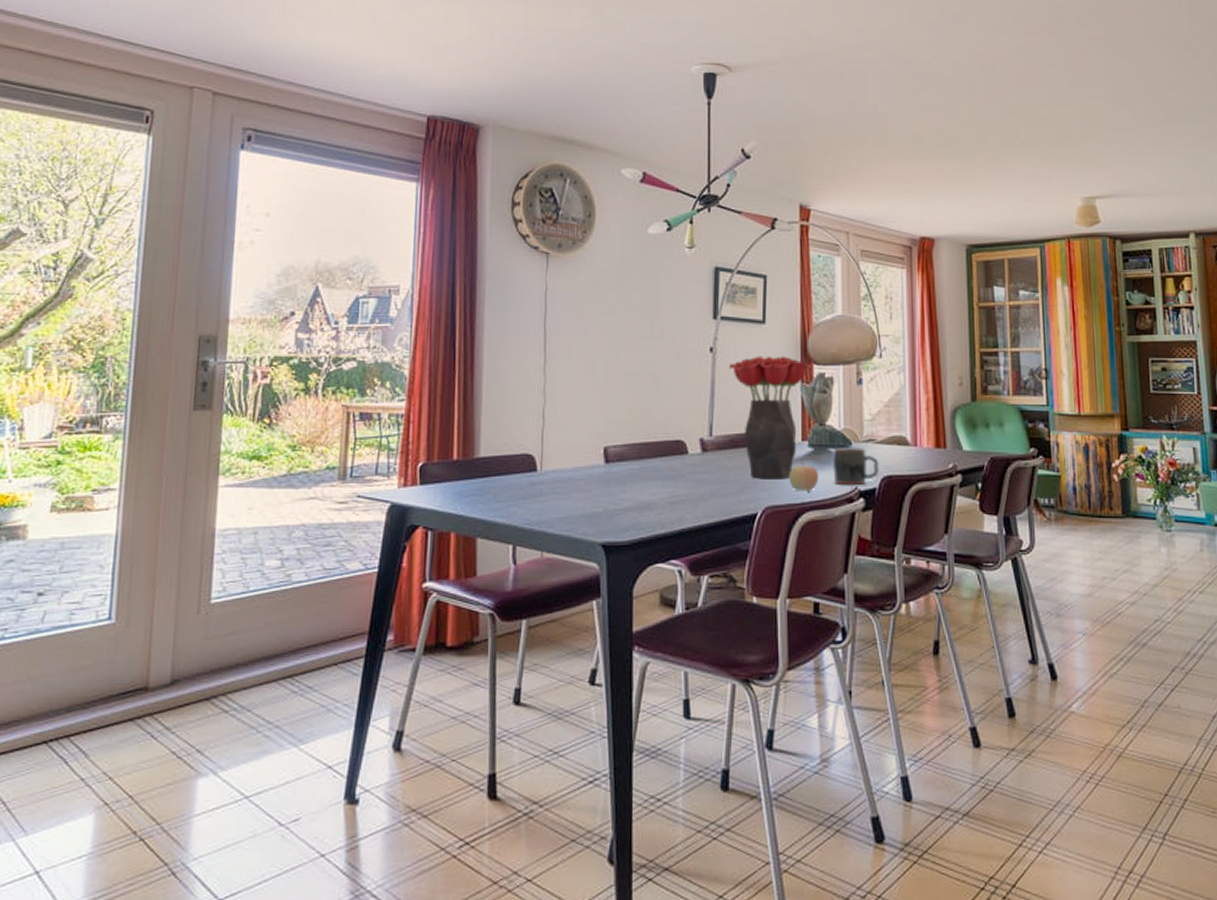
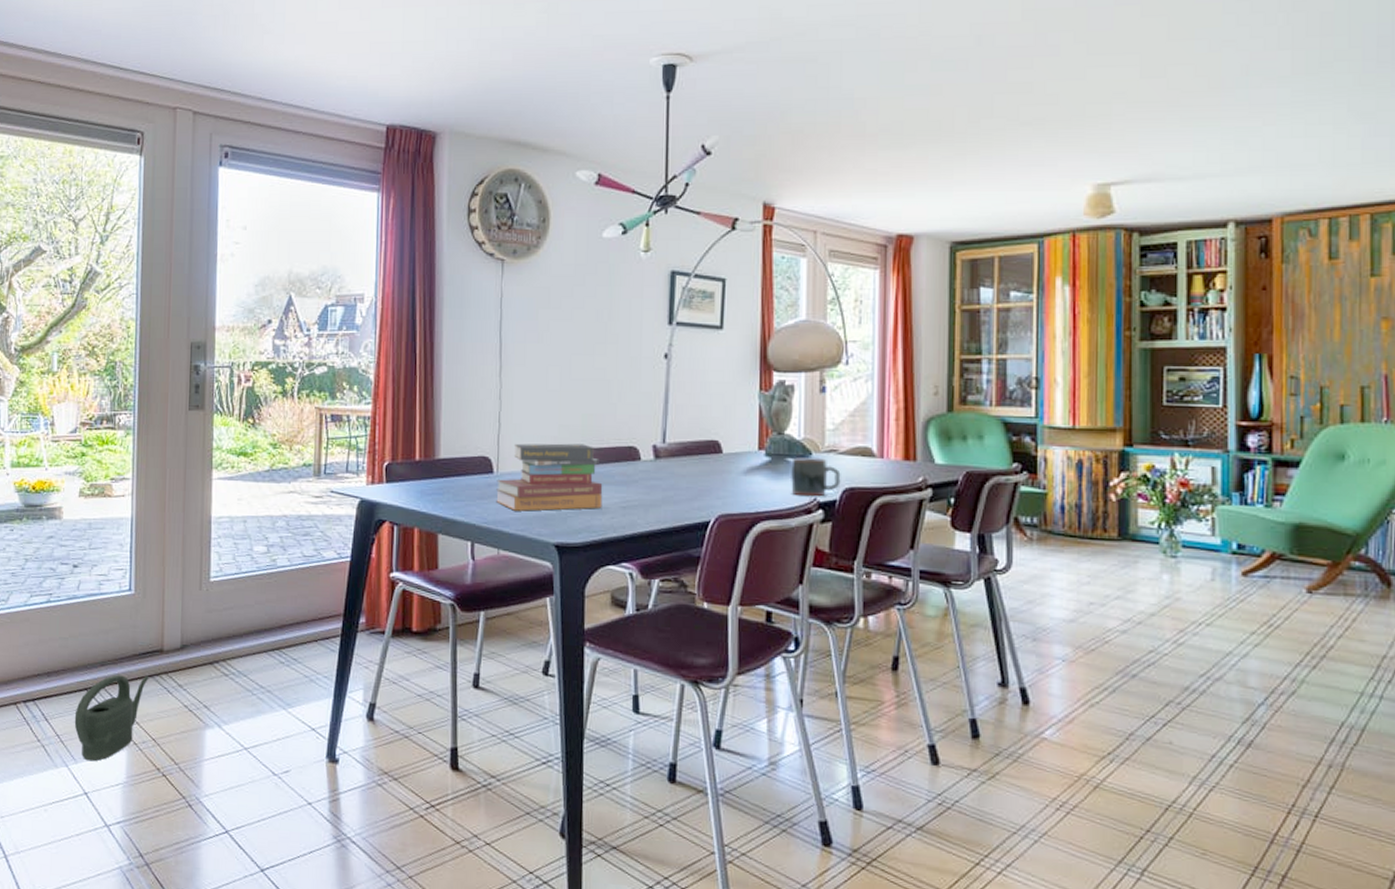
watering can: none [26,719,129,831] -> present [74,674,149,761]
books: none [540,438,651,510] -> present [496,443,603,511]
bouquet: present [729,356,812,480] -> none [684,362,772,488]
fruit: present [788,461,819,492] -> none [743,470,776,501]

